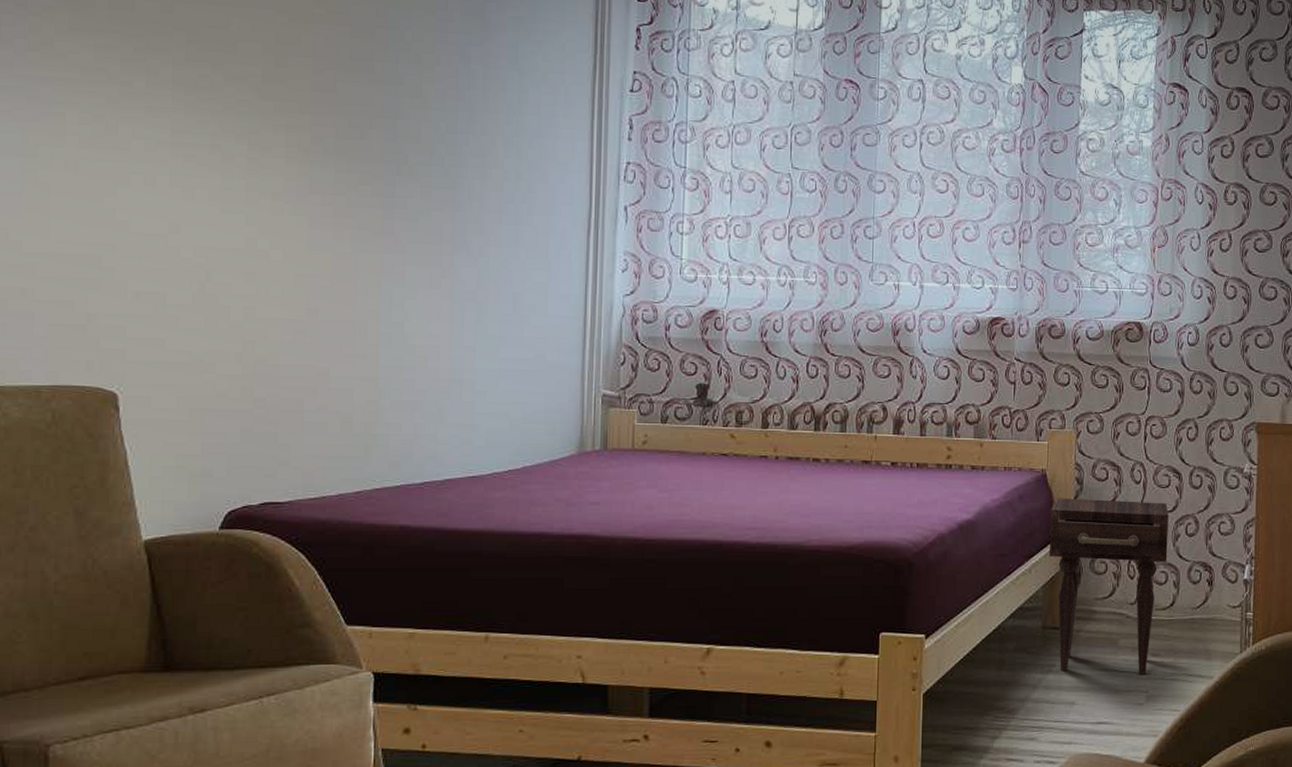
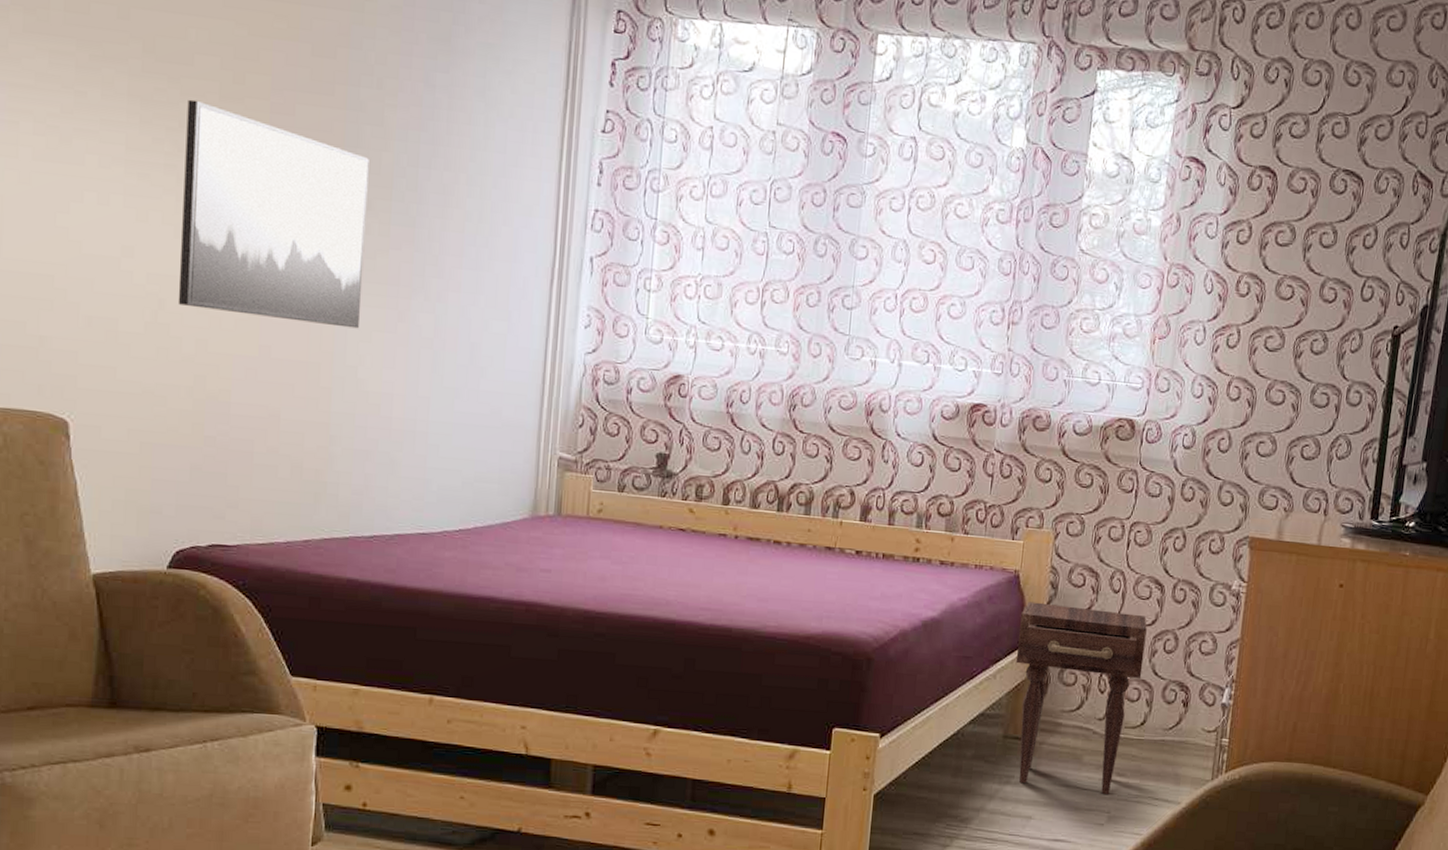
wall art: none [225,83,409,287] -> present [178,99,369,329]

